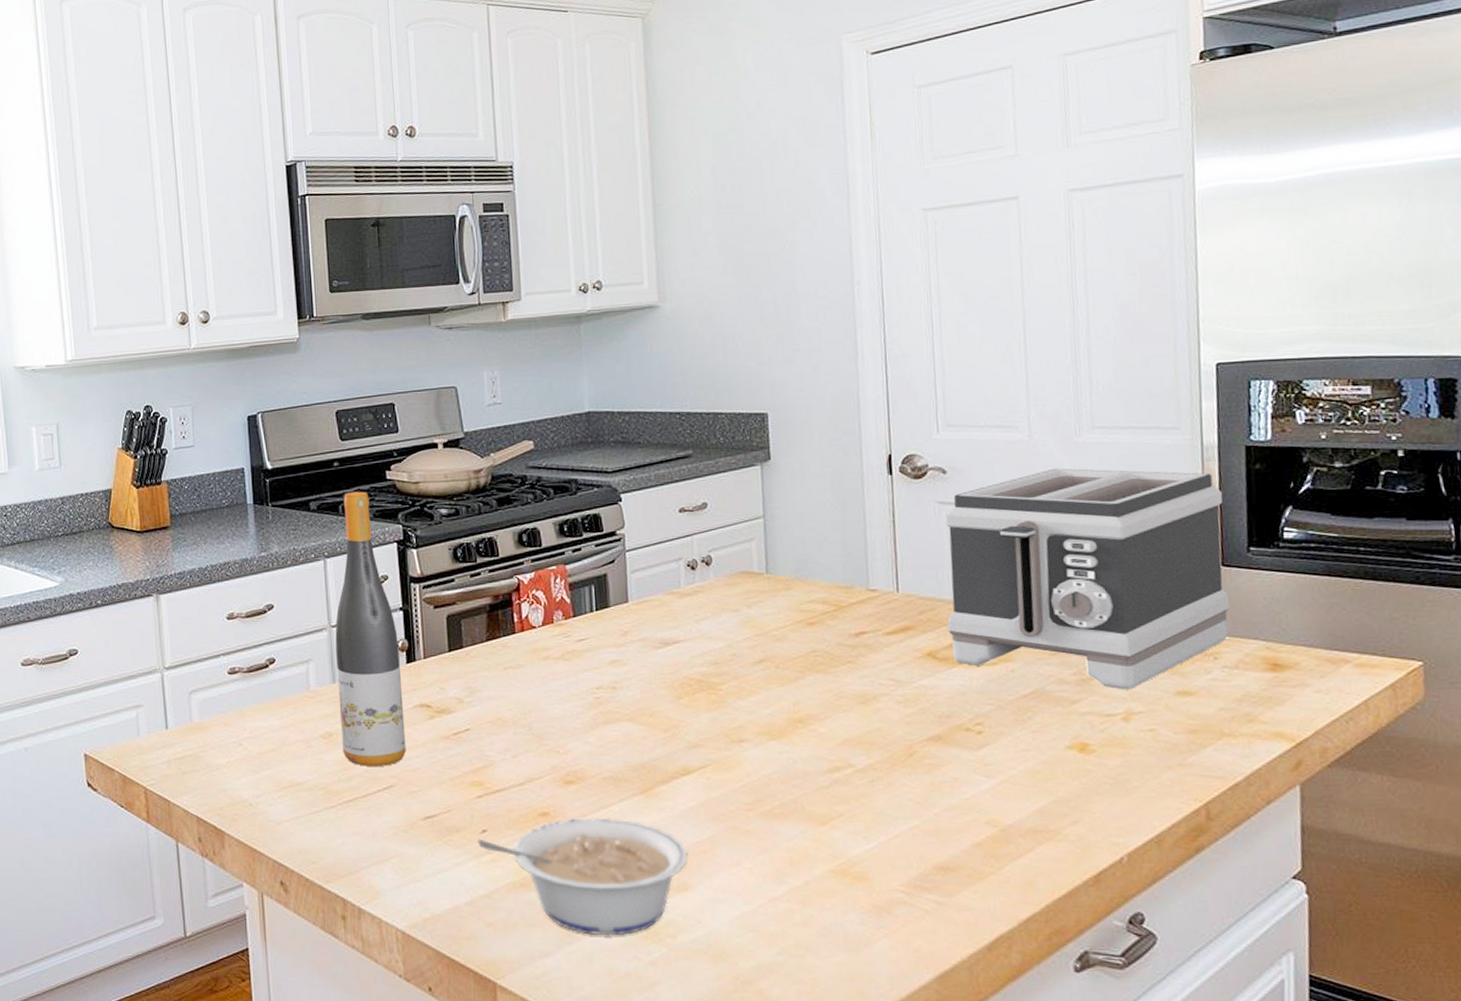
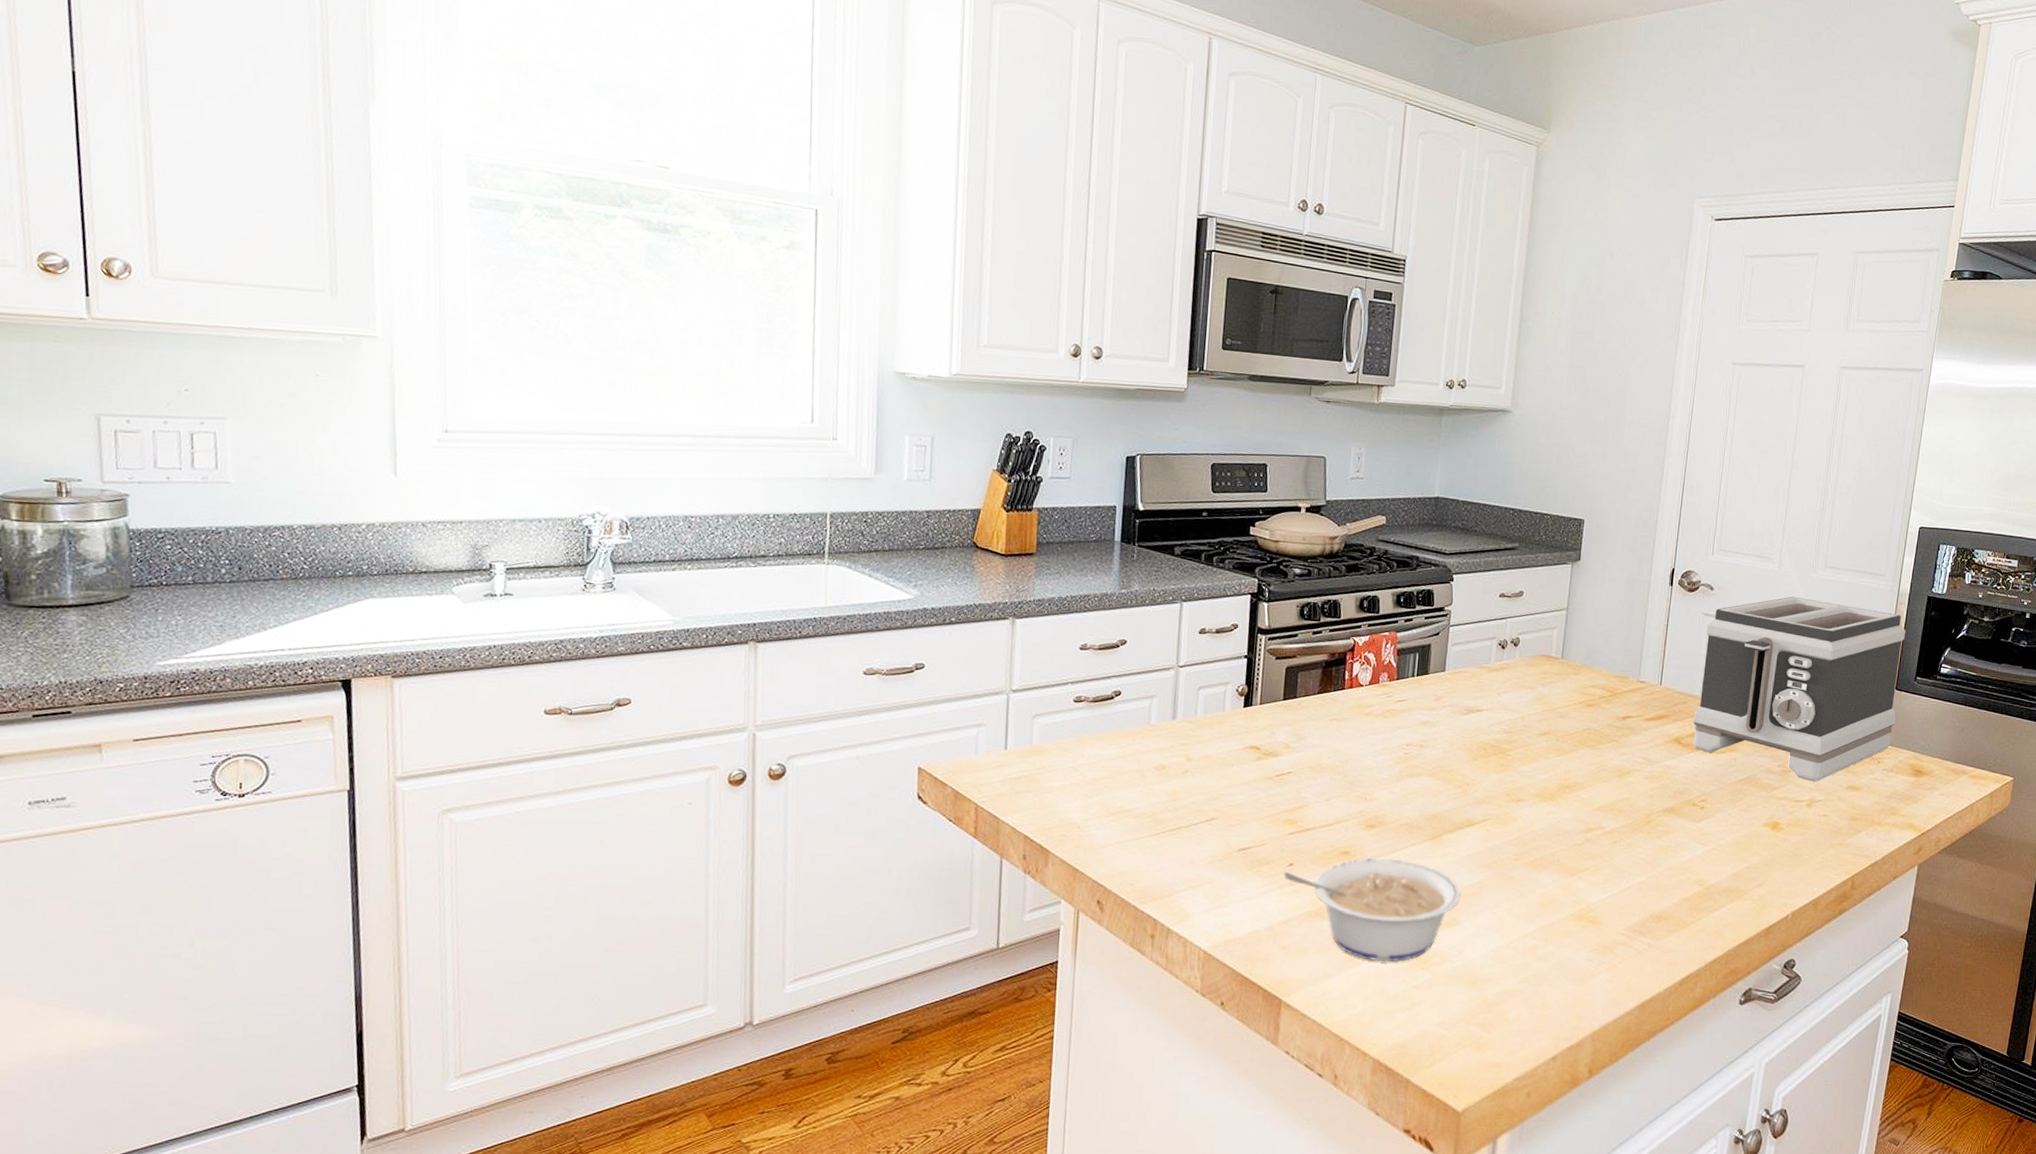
wine bottle: present [335,491,406,766] -> none [1173,542,1239,800]

